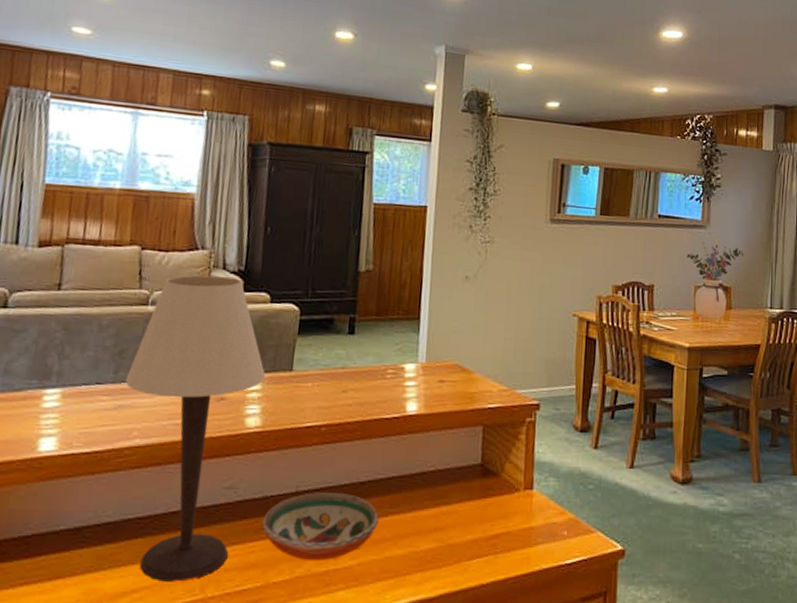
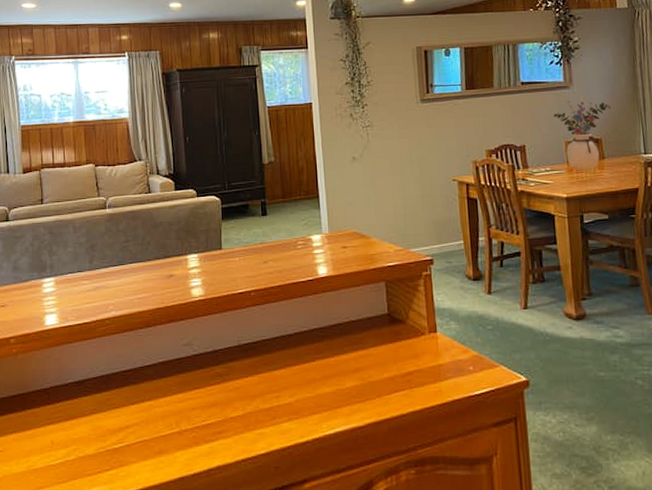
table lamp: present [125,275,266,582] -> none [98,179,202,419]
decorative bowl: present [261,491,379,562] -> none [215,343,308,400]

